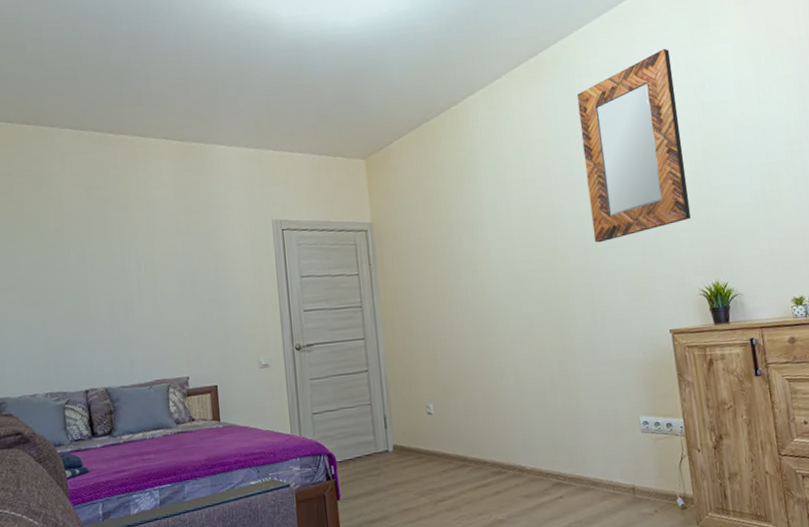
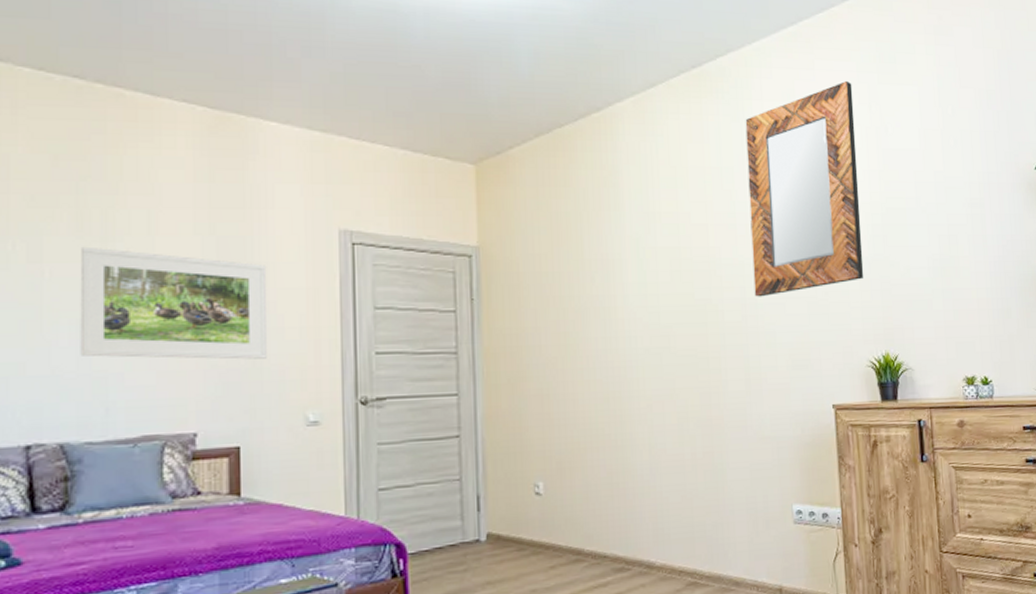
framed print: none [109,249,230,326] -> present [80,246,267,360]

